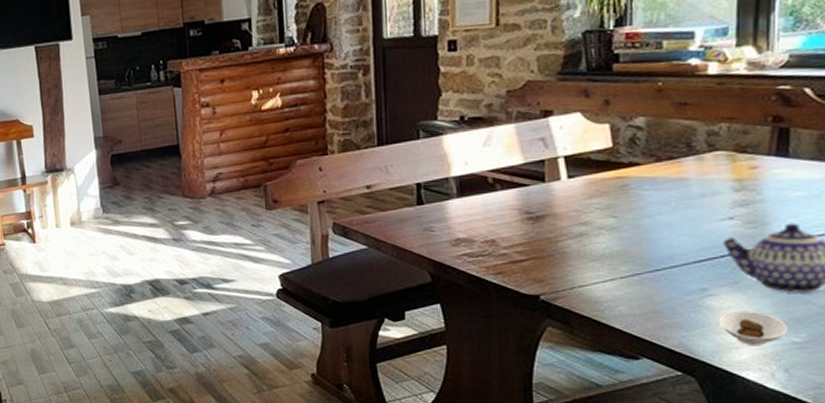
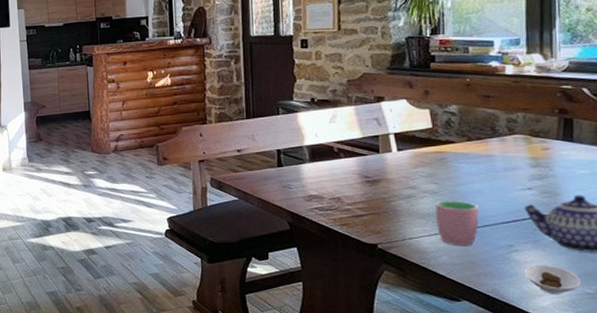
cup: none [611,237,667,292] -> present [434,201,479,245]

